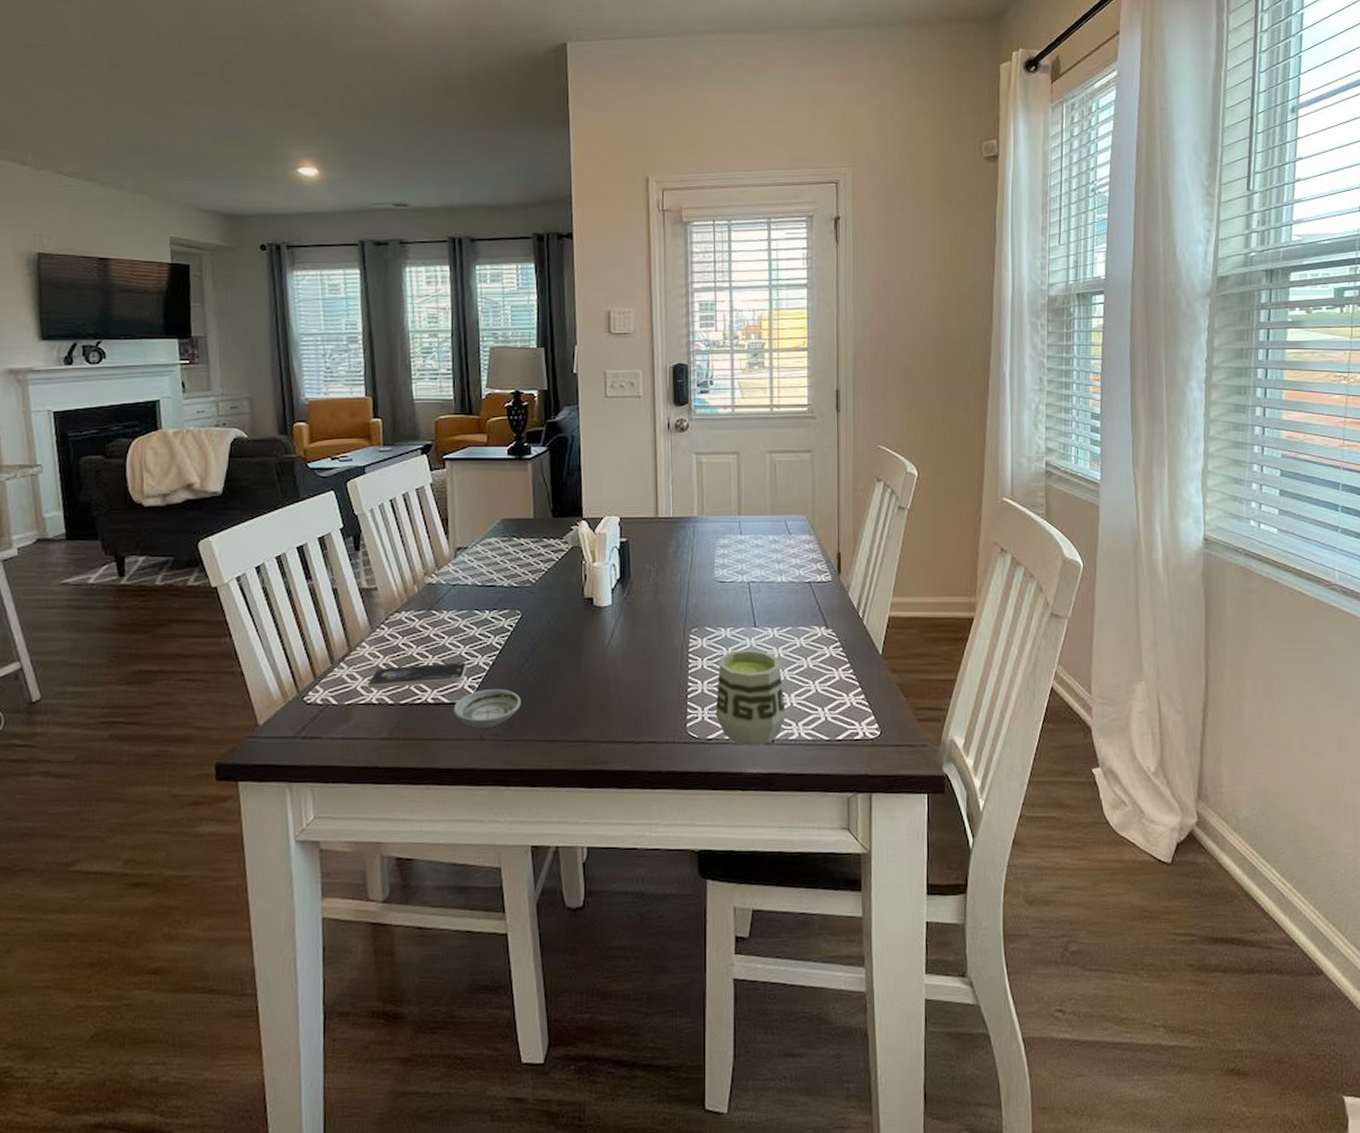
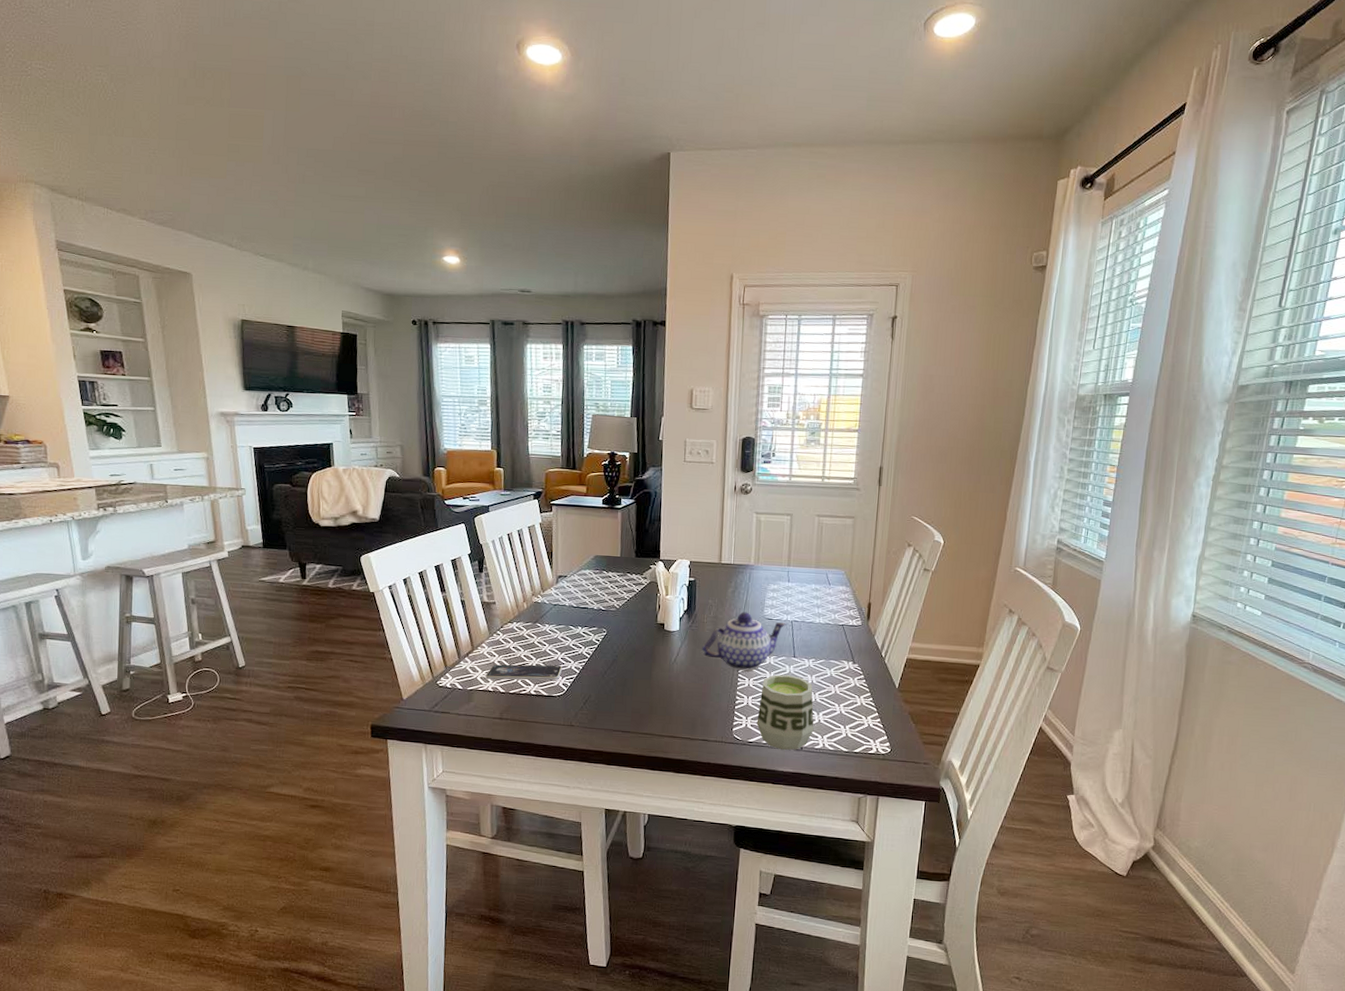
saucer: present [453,688,521,728] -> none [550,687,603,717]
teapot: none [641,575,742,649] -> present [702,611,786,671]

